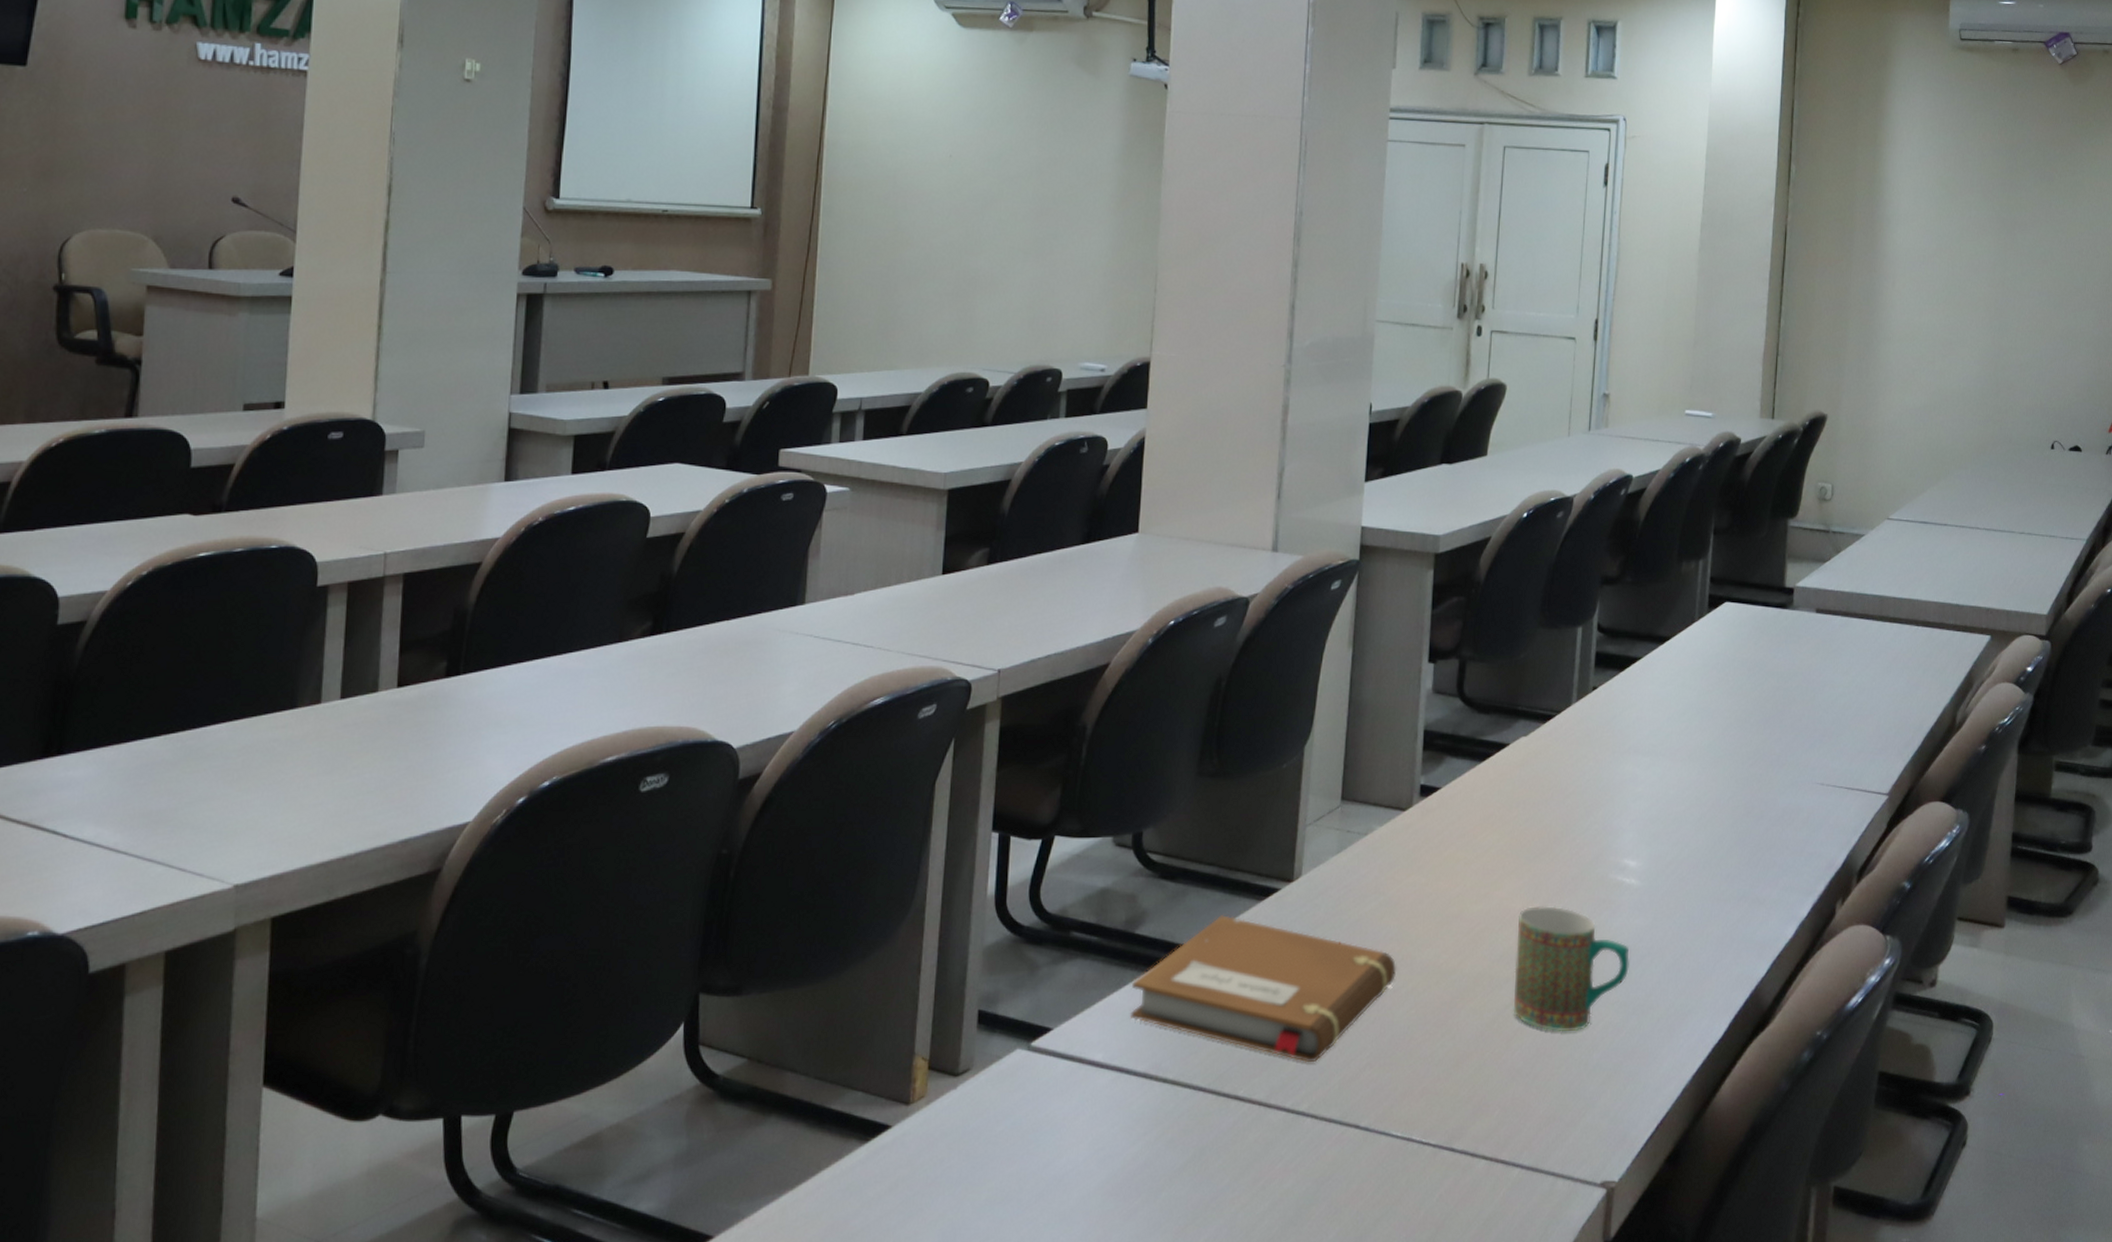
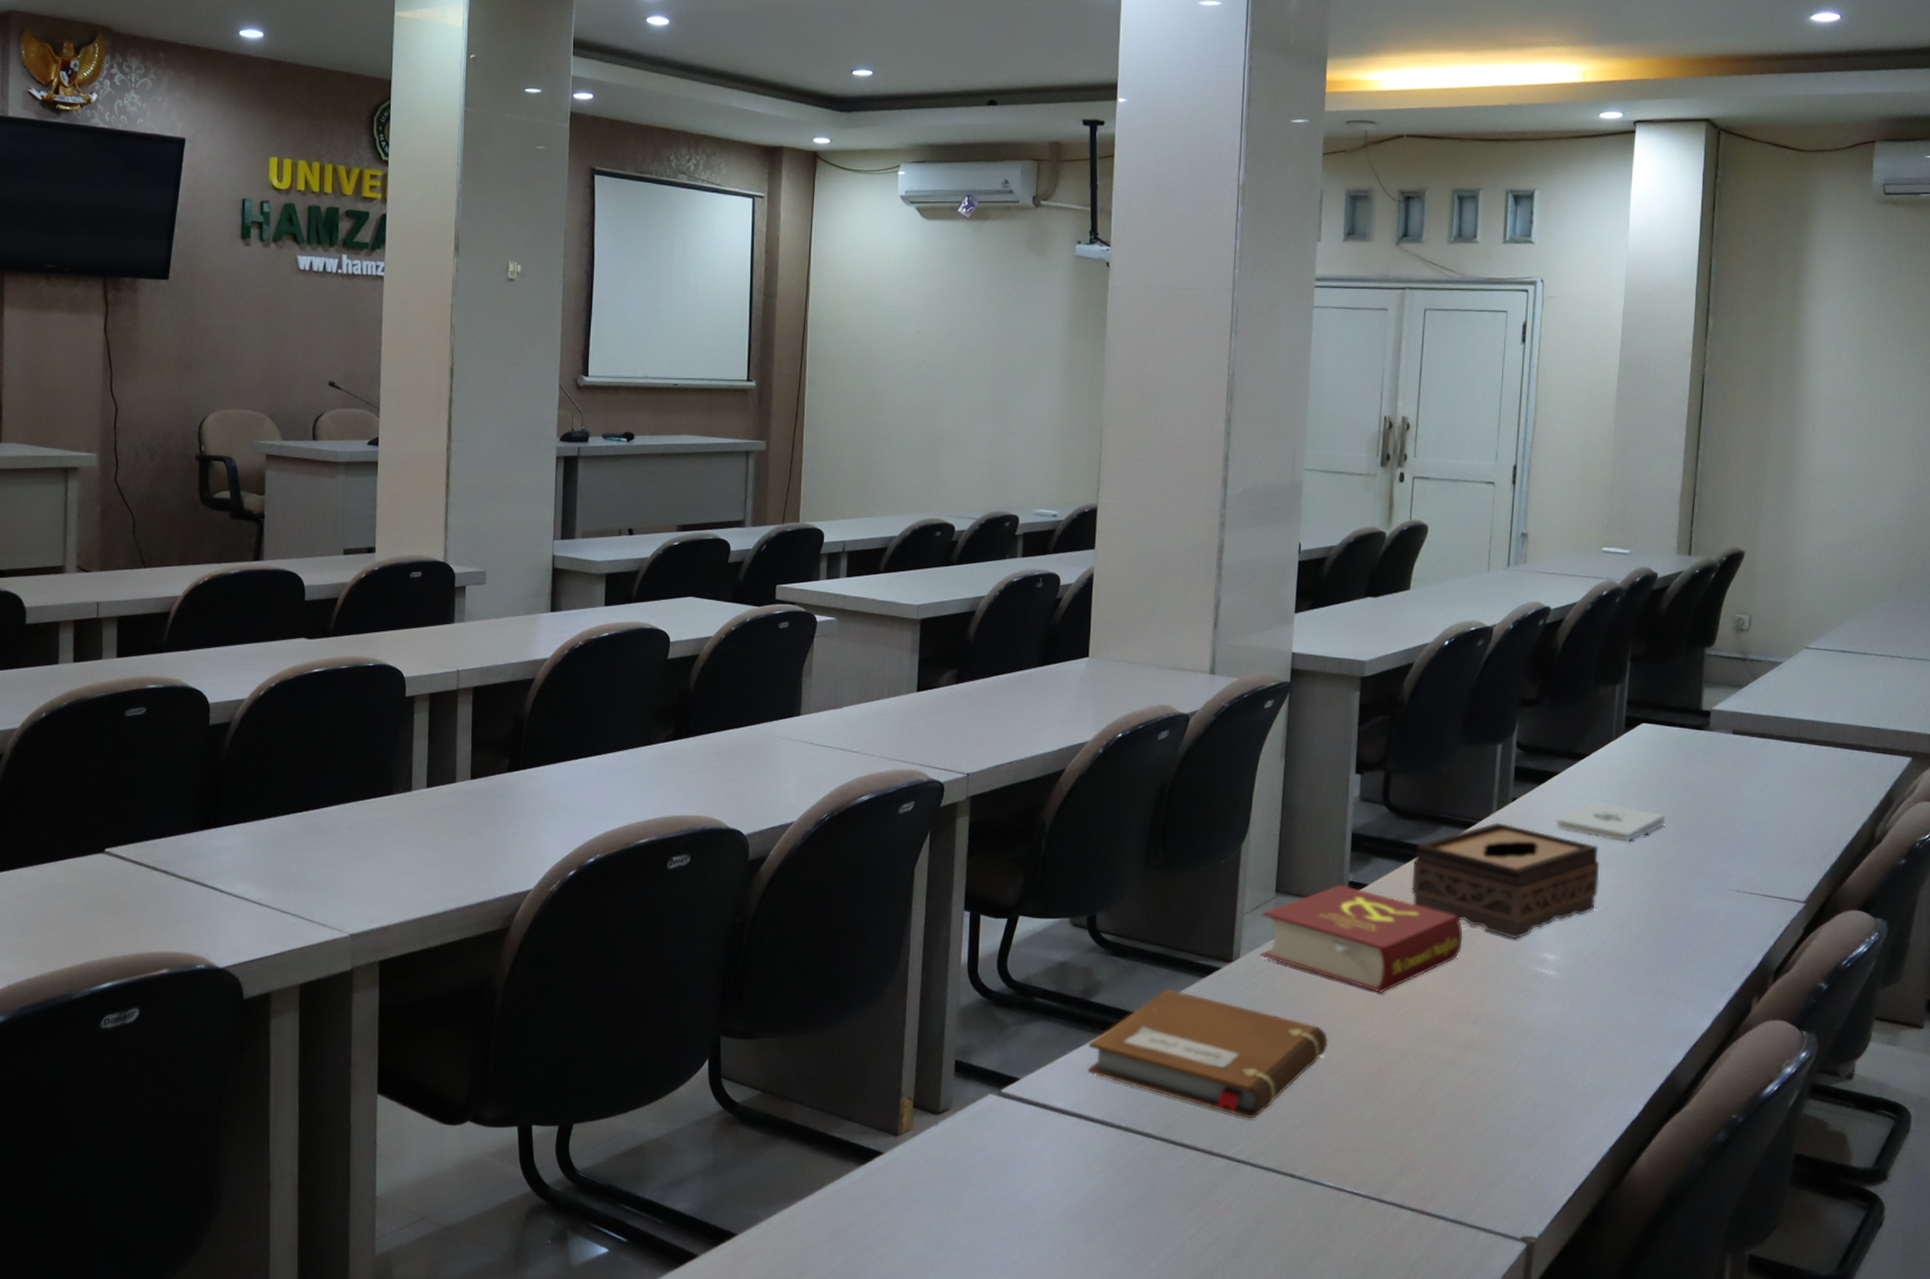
book: none [1324,788,1541,912] -> present [1260,883,1463,994]
tissue box: none [1487,714,1682,845] -> present [1411,822,1599,939]
mug: present [1513,906,1630,1032] -> none [1437,992,1549,1104]
notepad: none [1637,688,1749,734] -> present [1555,800,1666,843]

